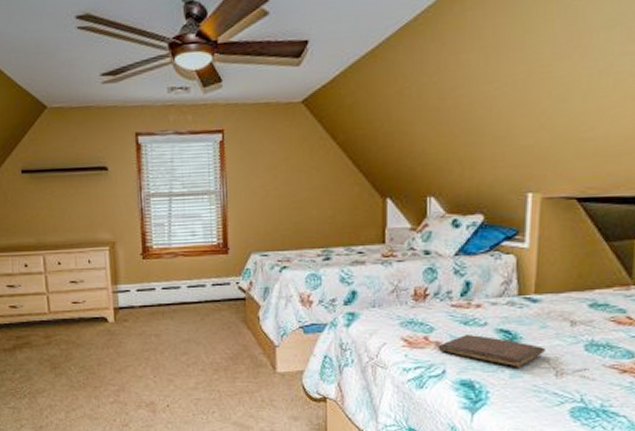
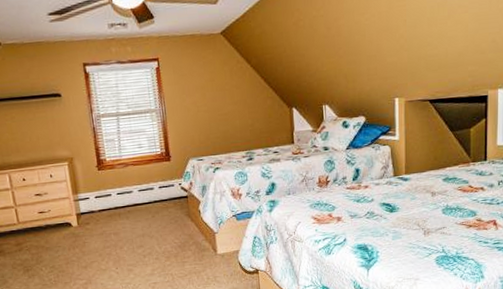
book: present [437,335,545,368] -> none [339,209,416,232]

